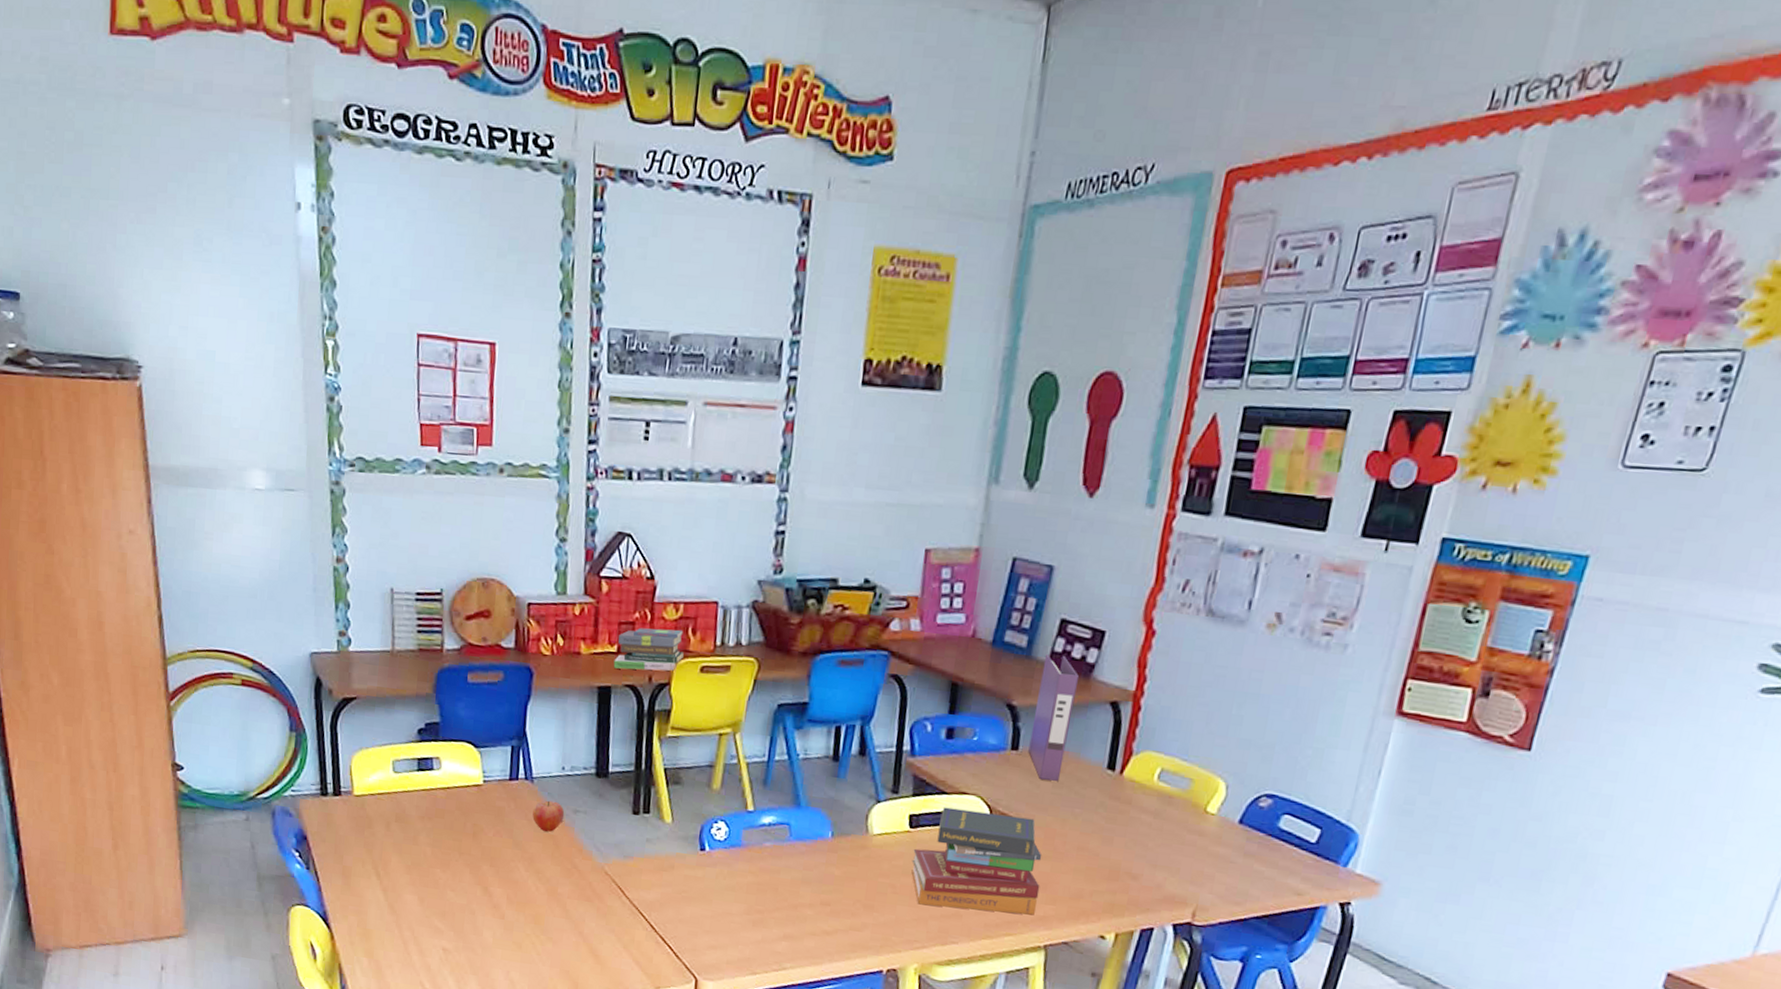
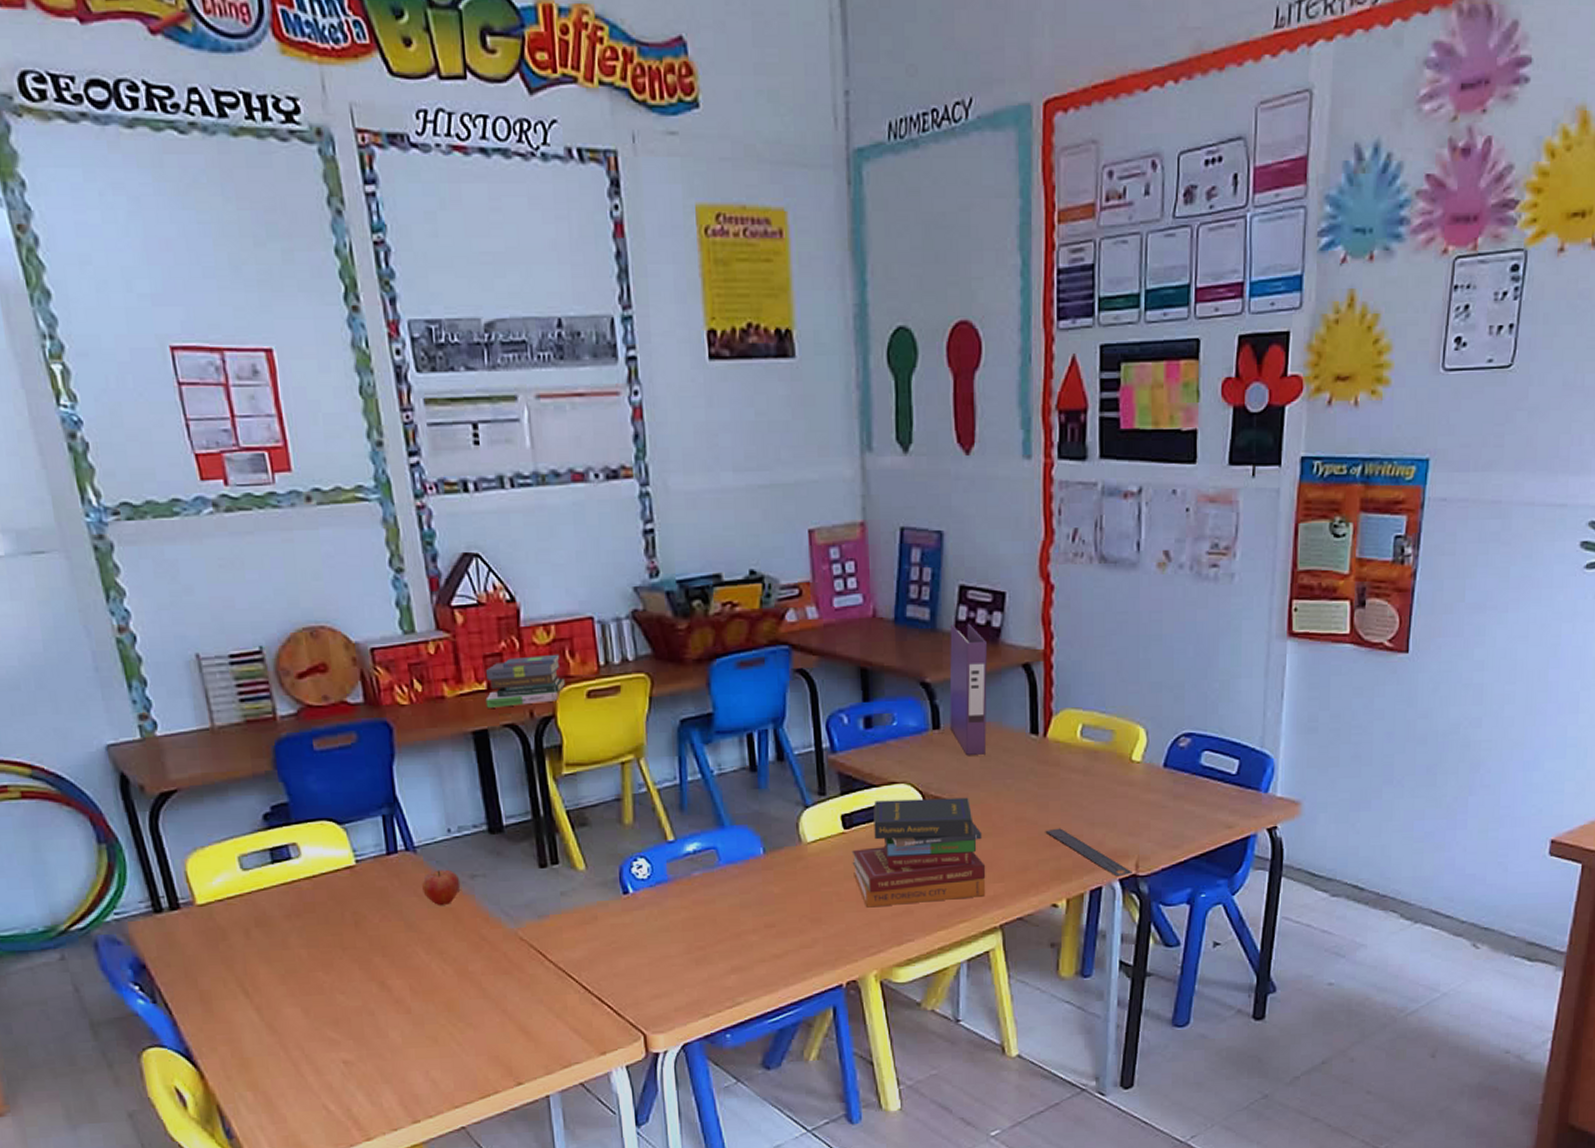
ruler: none [1105,863,1188,922] -> present [1045,828,1132,877]

